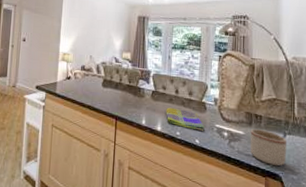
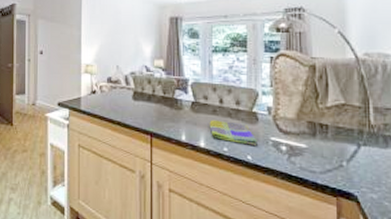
mug: present [250,129,286,167] -> none [314,141,362,184]

